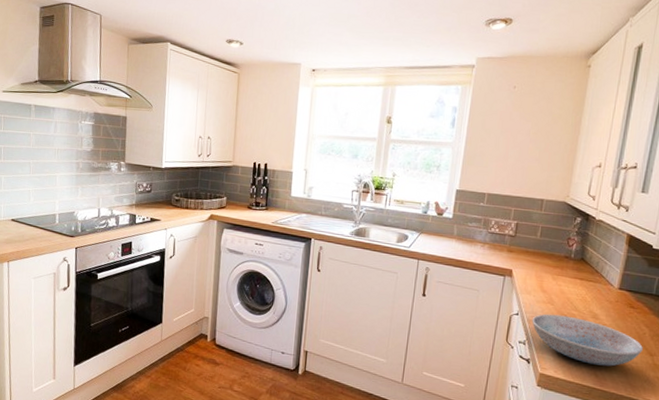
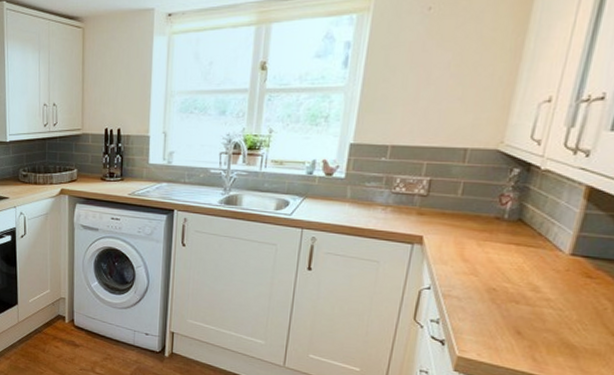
dish: present [532,313,643,367] -> none [448,287,603,349]

